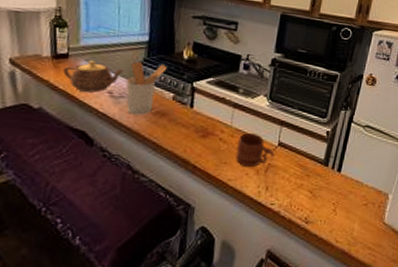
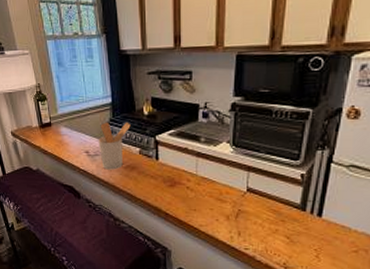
teapot: present [63,61,124,93] -> none [49,126,95,153]
mug: present [235,133,275,168] -> none [204,180,244,214]

